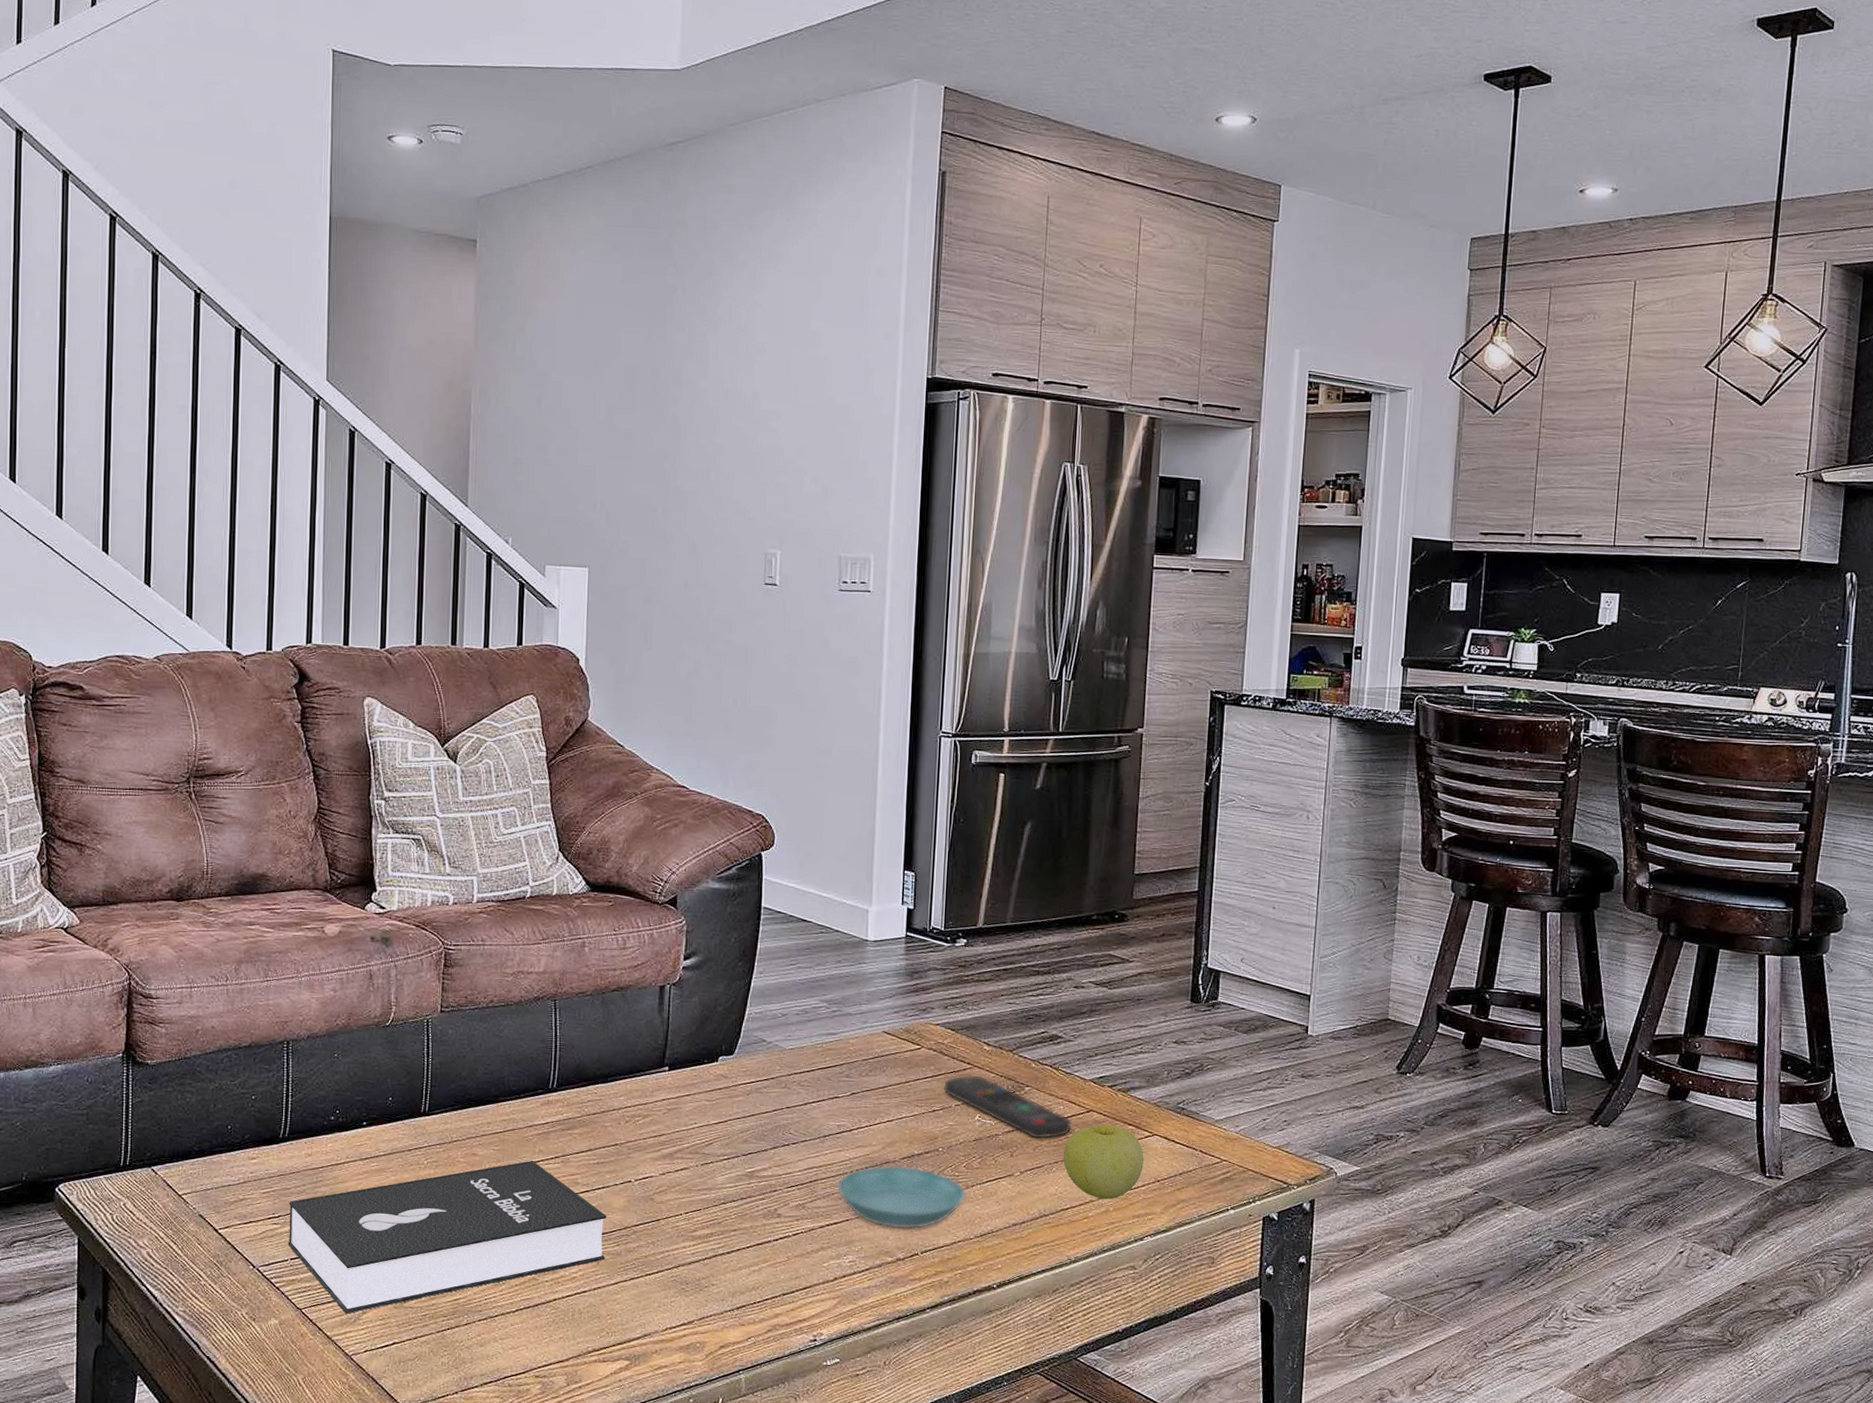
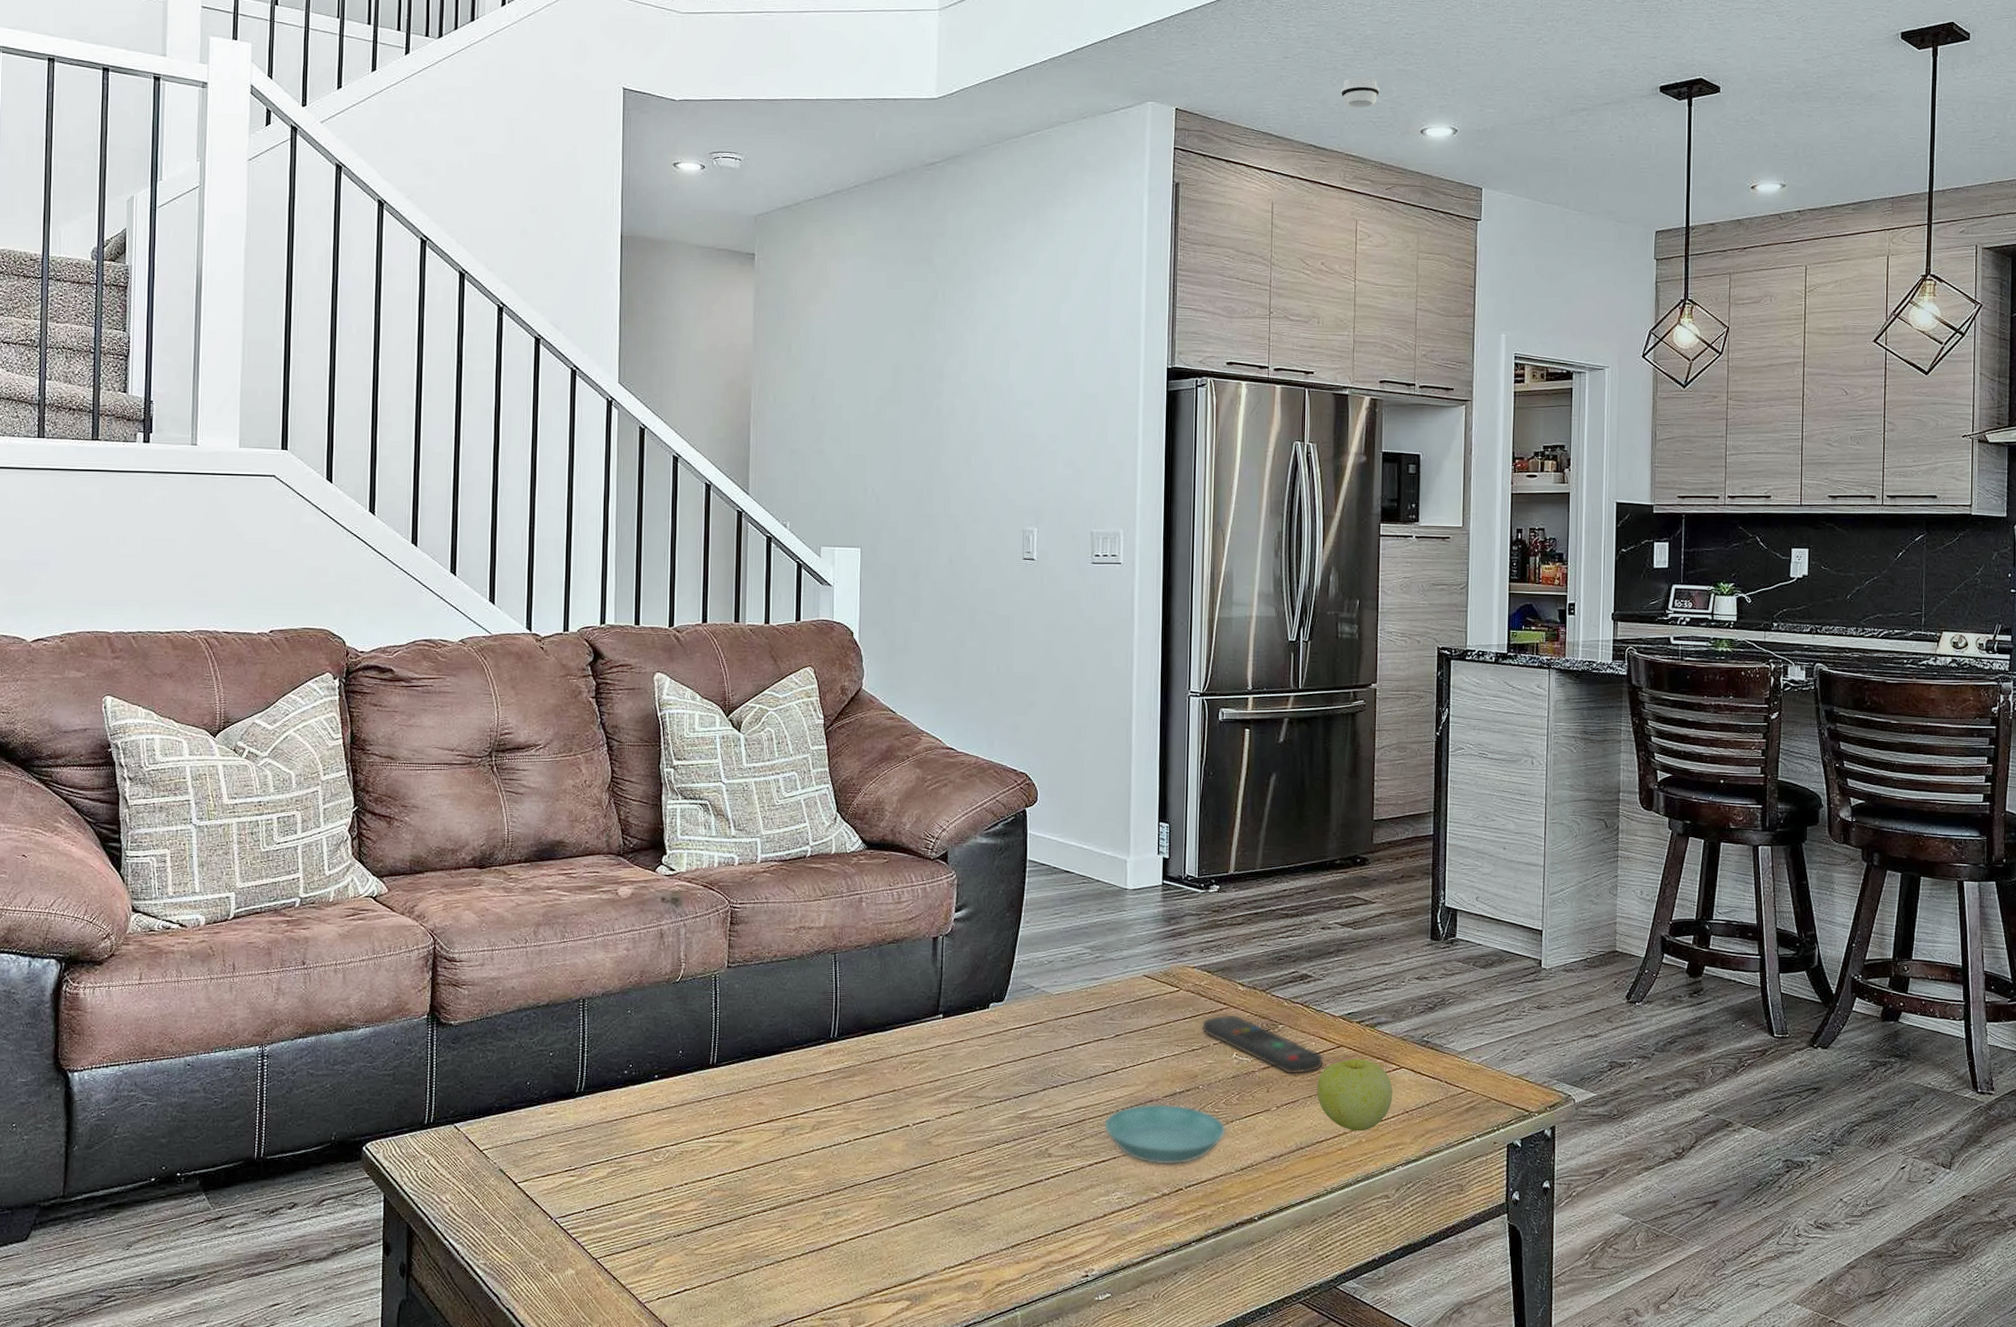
booklet: present [288,1160,607,1314] -> none [584,1107,887,1262]
smoke detector: none [1128,56,1172,92] -> present [1340,77,1379,108]

